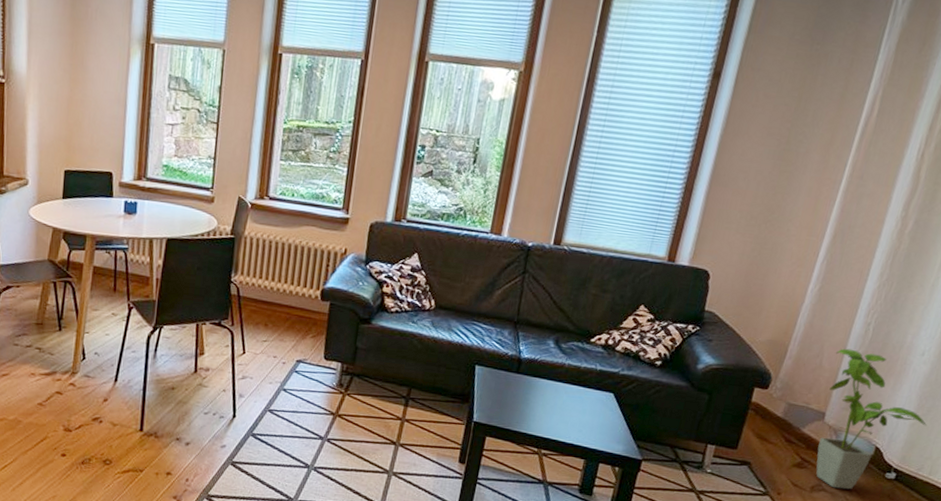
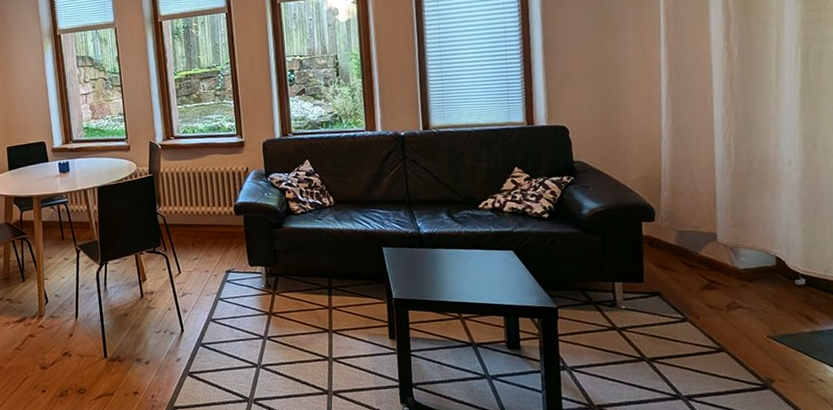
house plant: present [816,348,927,490] -> none [706,170,819,303]

